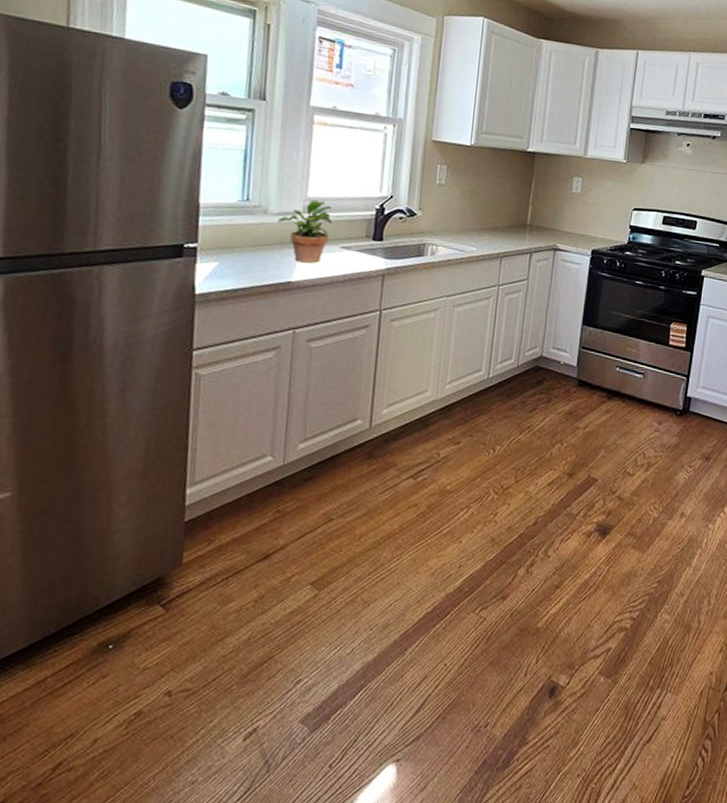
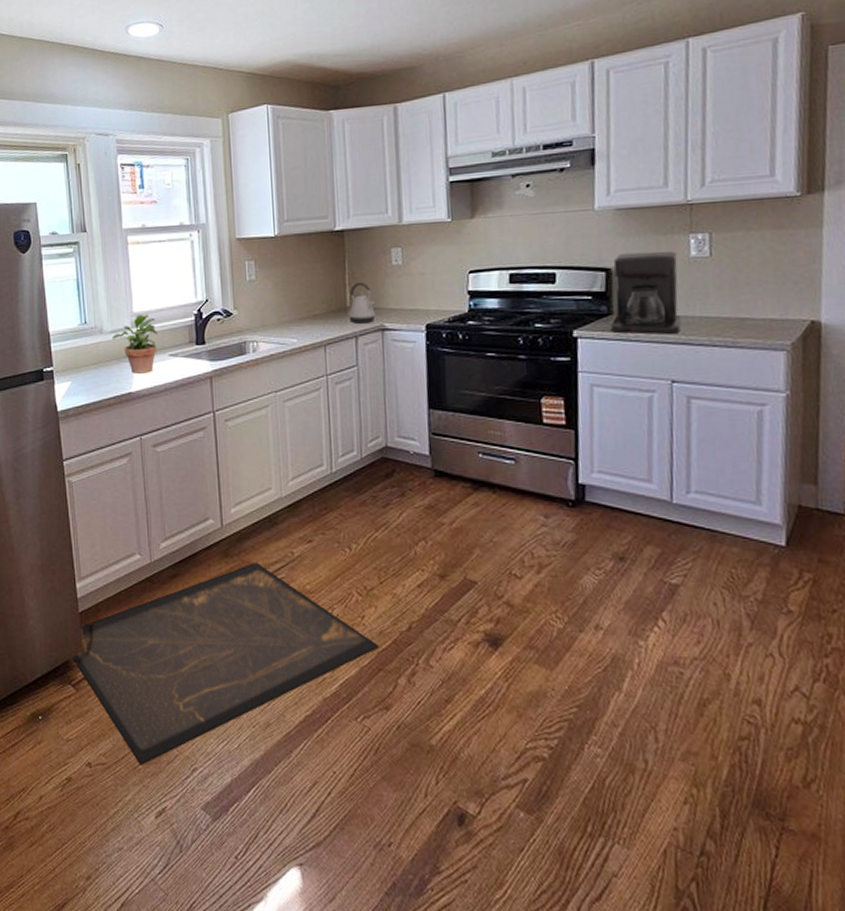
doormat: none [164,464,506,686] -> present [70,563,379,765]
kettle: none [527,203,553,242] -> present [348,283,376,324]

